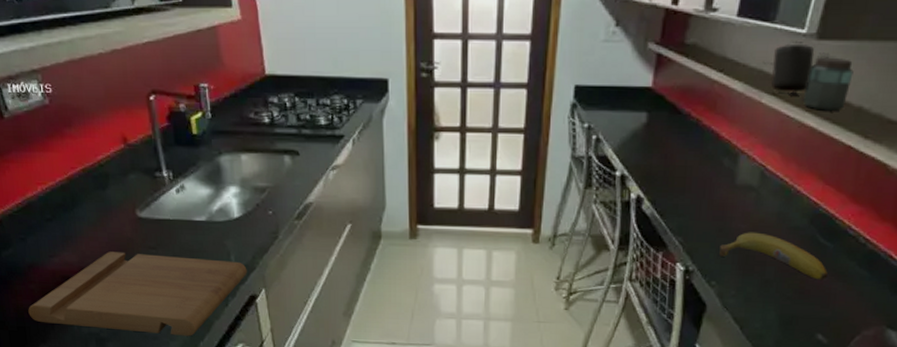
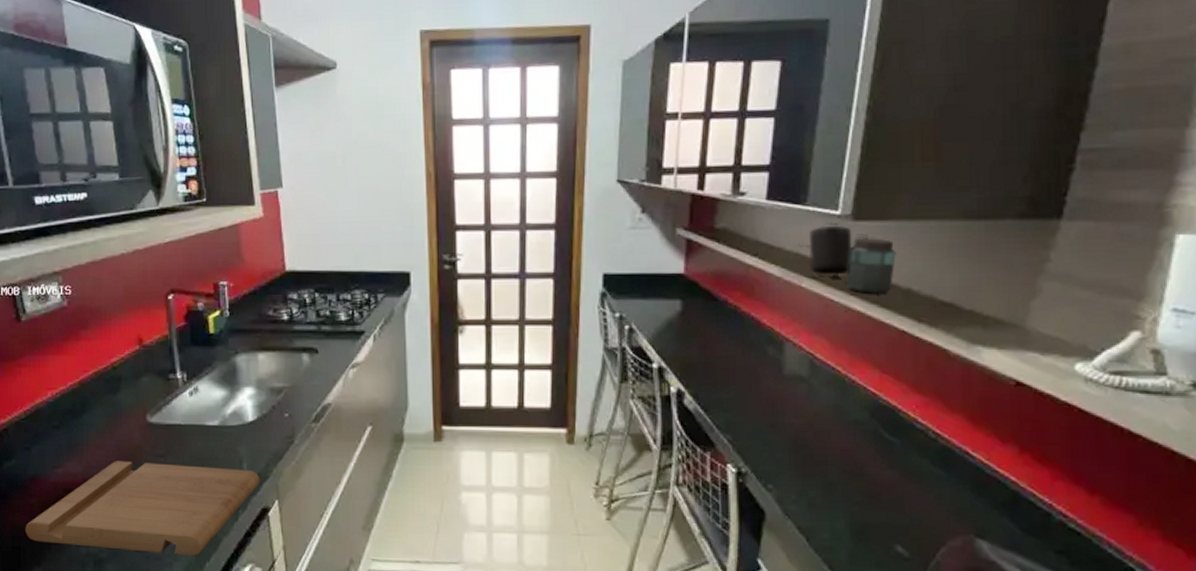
fruit: present [719,232,828,280] -> none [774,427,898,482]

